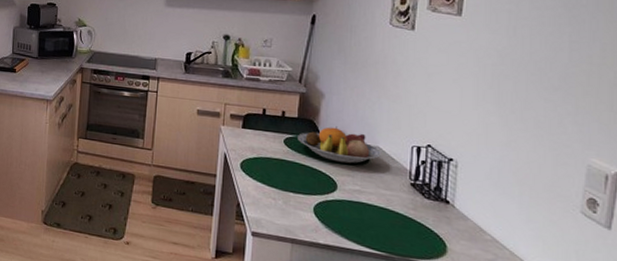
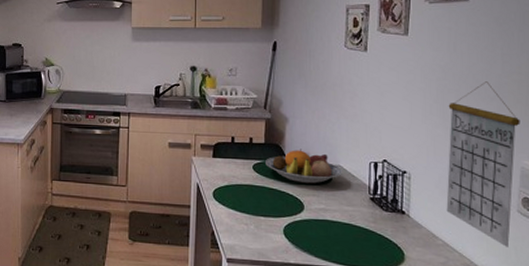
calendar: none [497,69,589,250] -> present [446,81,520,247]

